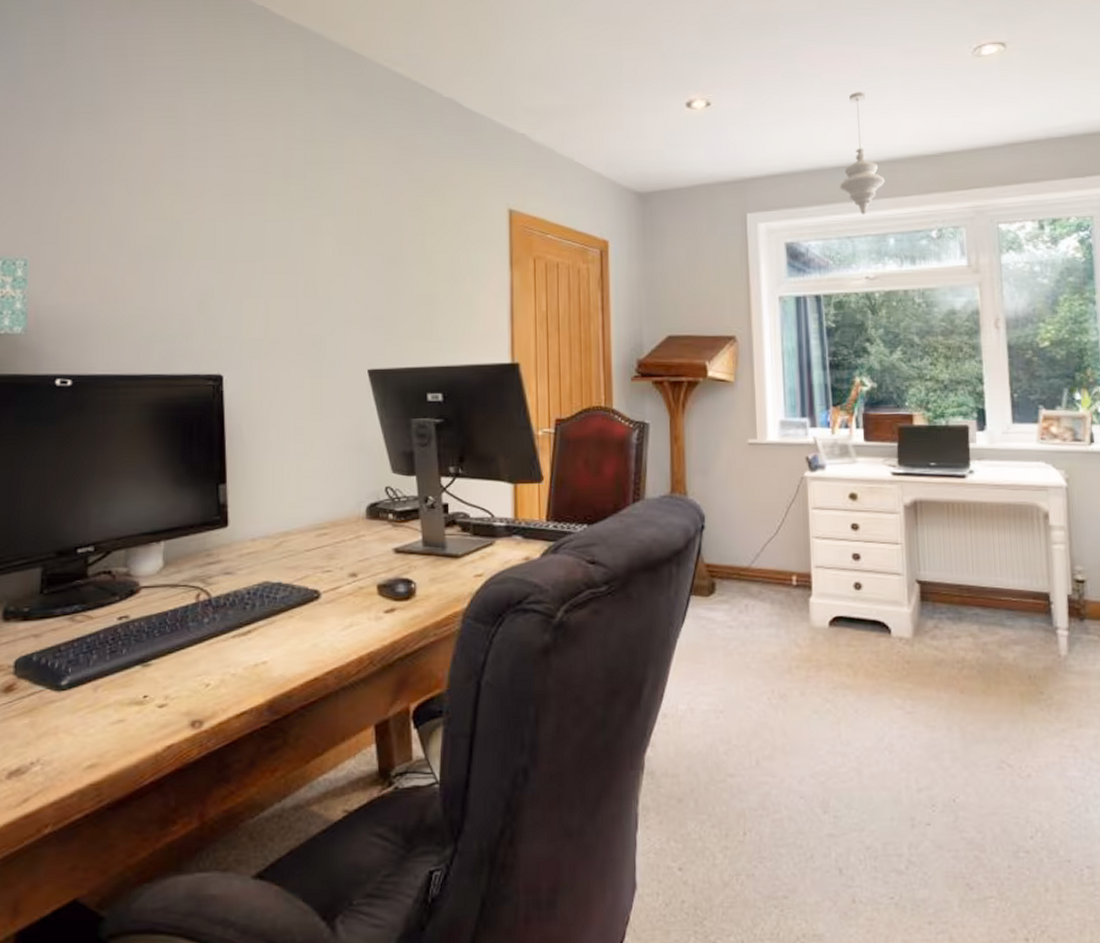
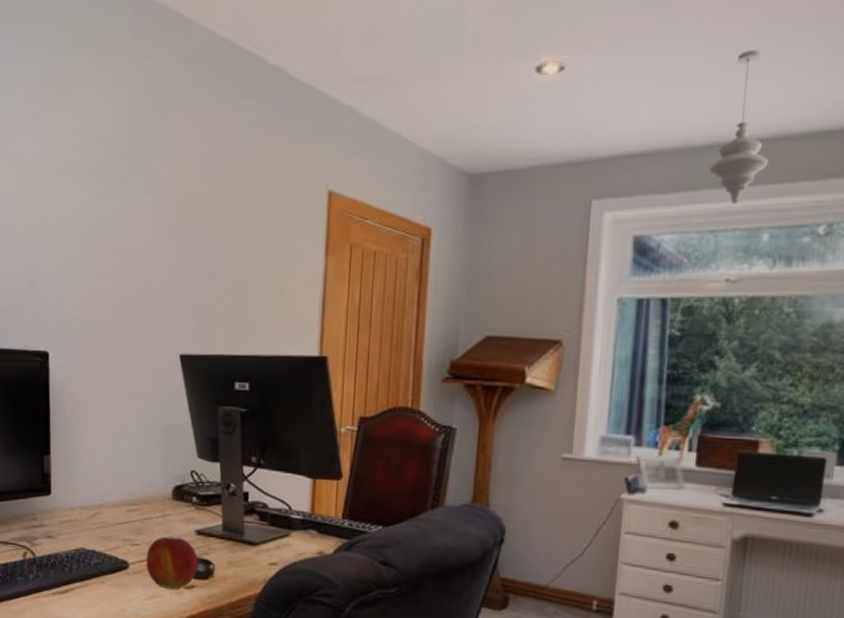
apple: none [340,558,398,615] -> present [146,537,198,589]

